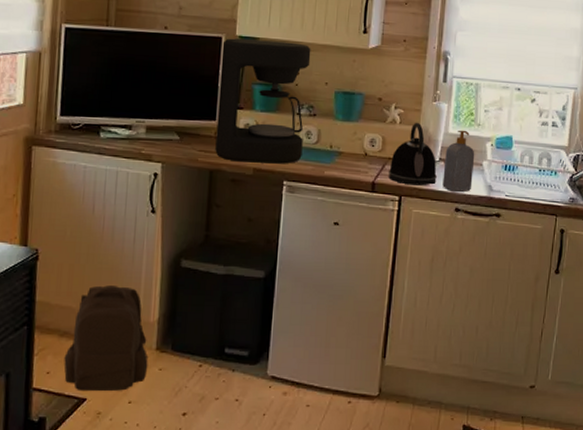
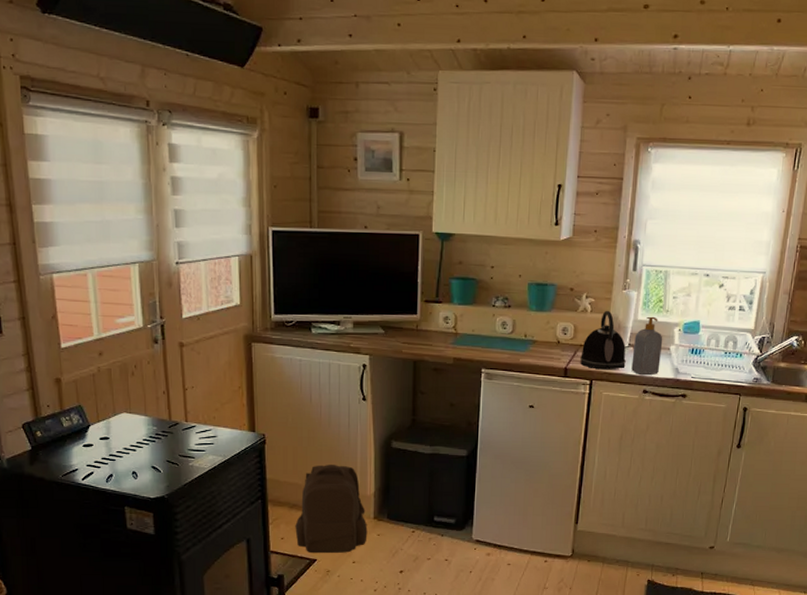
coffee maker: present [215,38,311,164] -> none [417,235,505,353]

